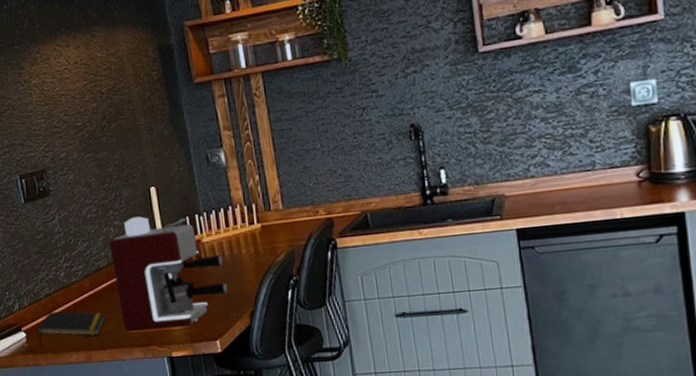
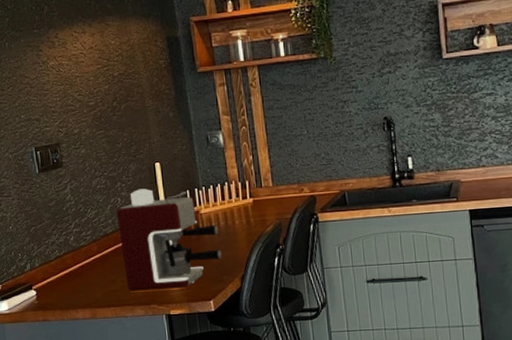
notepad: present [36,310,105,345] -> none [46,271,111,303]

